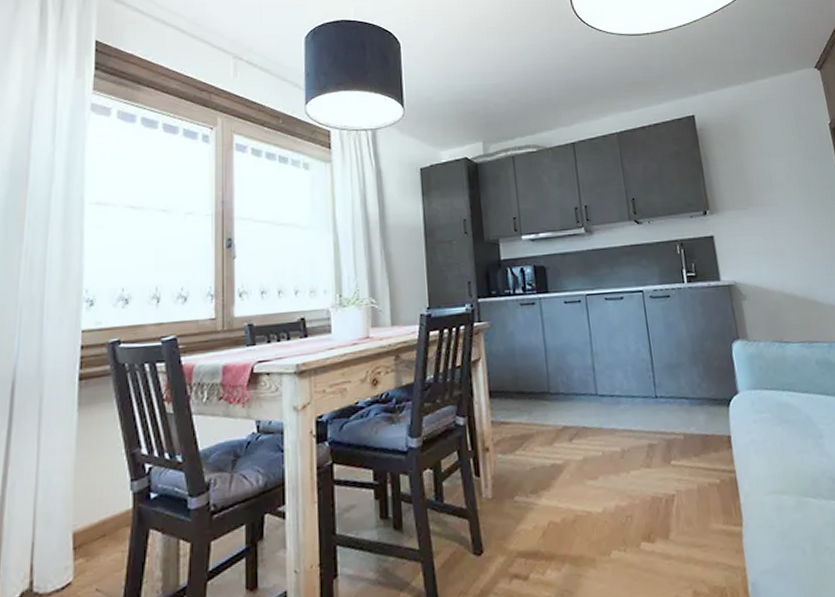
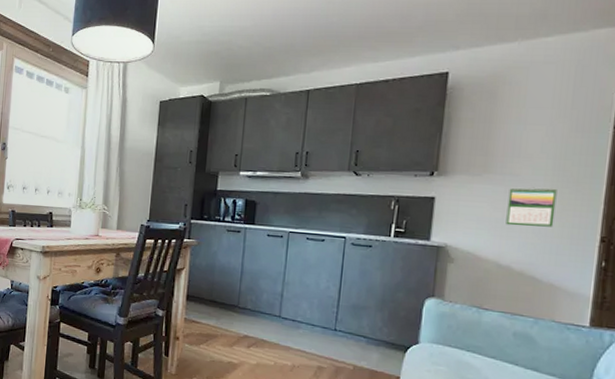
calendar: none [772,212,817,254] -> present [505,187,557,227]

